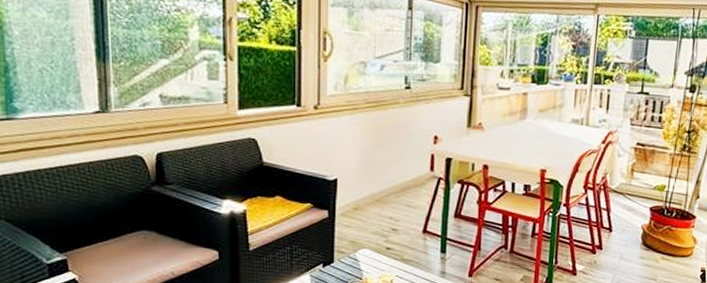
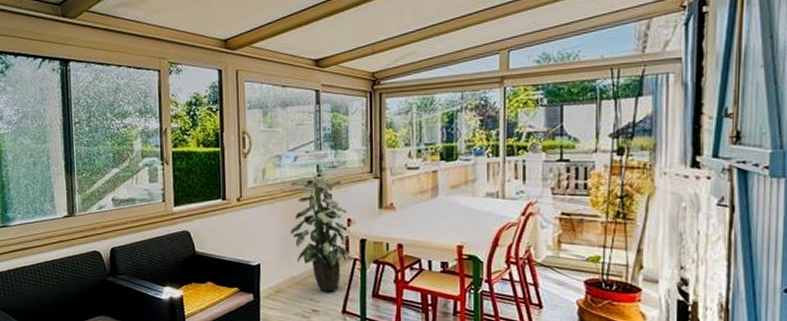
indoor plant: none [372,84,435,211] -> present [290,172,351,292]

